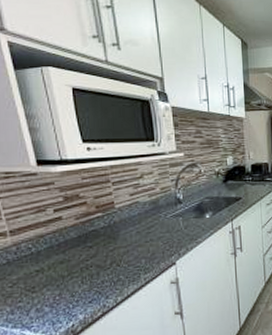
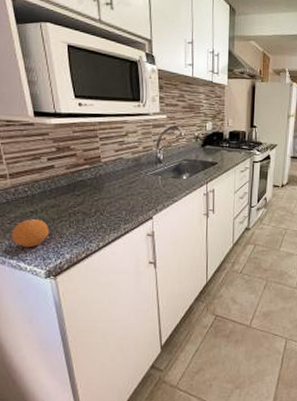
fruit: none [14,278,58,313] -> present [12,219,49,248]

